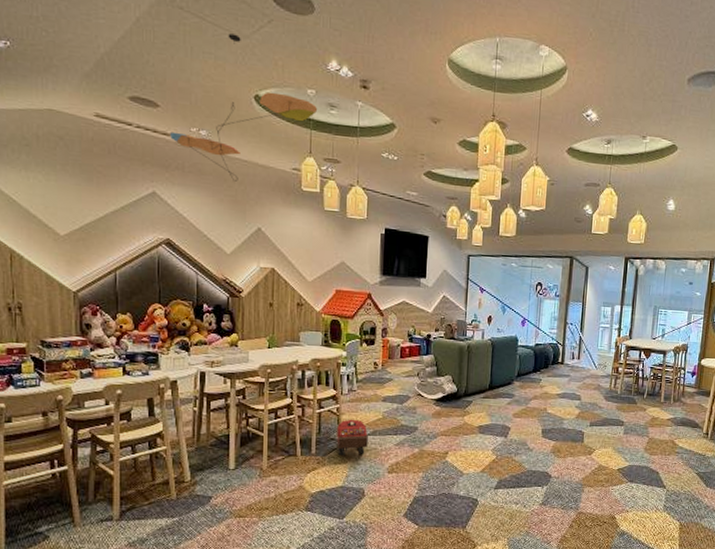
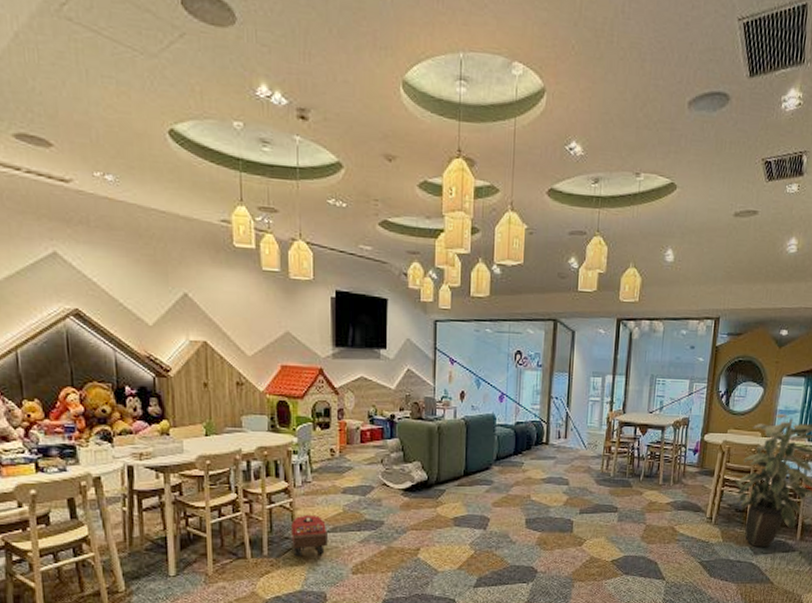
ceiling mobile: present [170,33,318,182] -> none [69,51,248,237]

